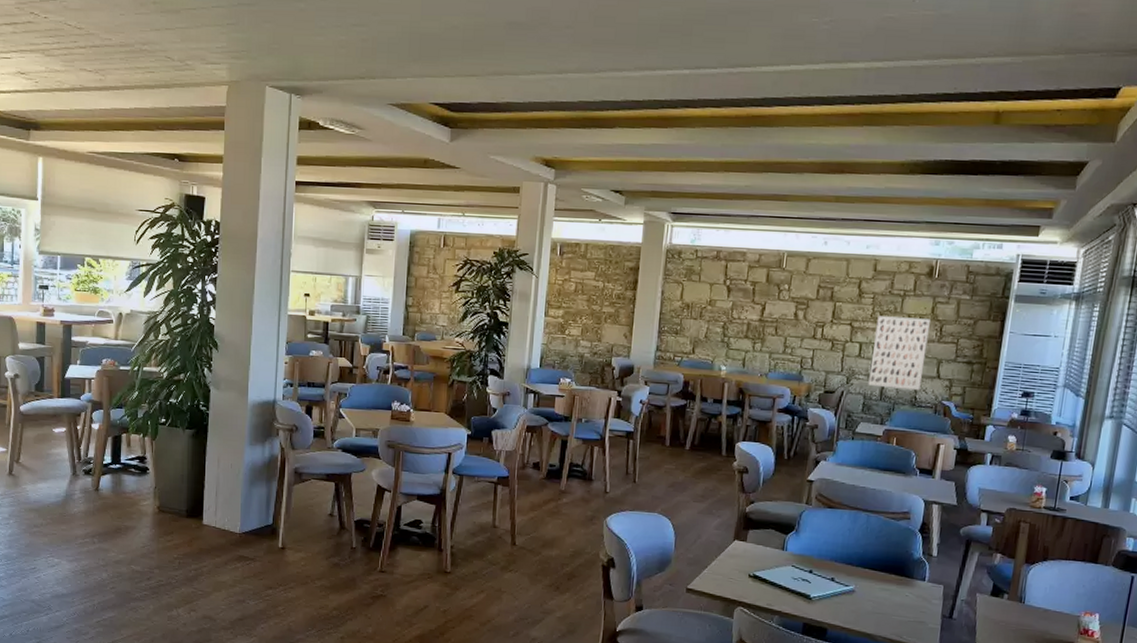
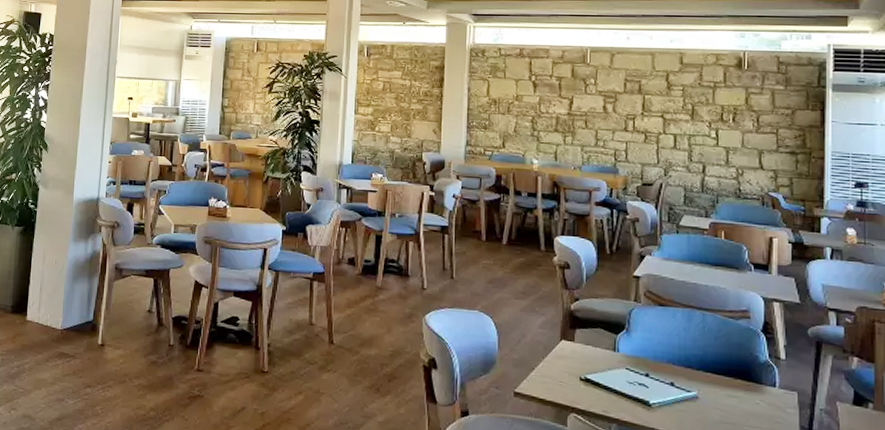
wall art: present [868,316,930,390] -> none [687,107,745,181]

